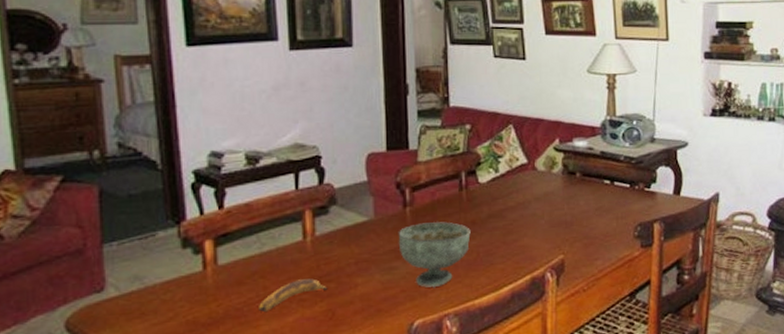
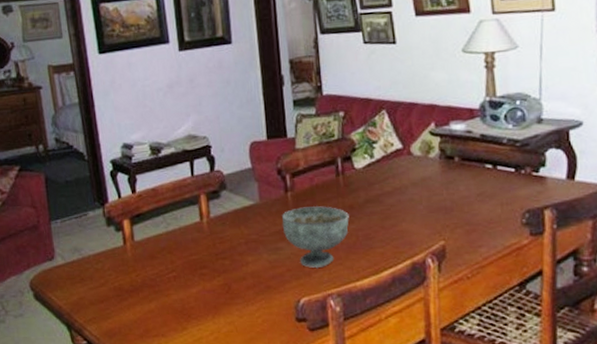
banana: present [259,278,328,312] -> none [168,255,224,283]

